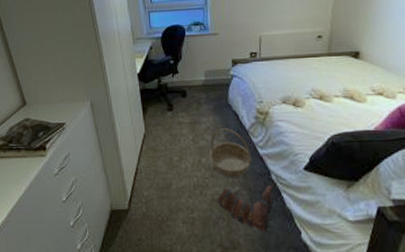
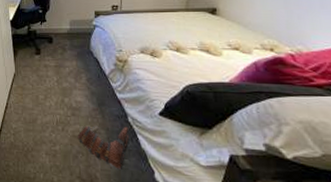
basket: present [209,128,252,178] -> none [71,73,110,118]

